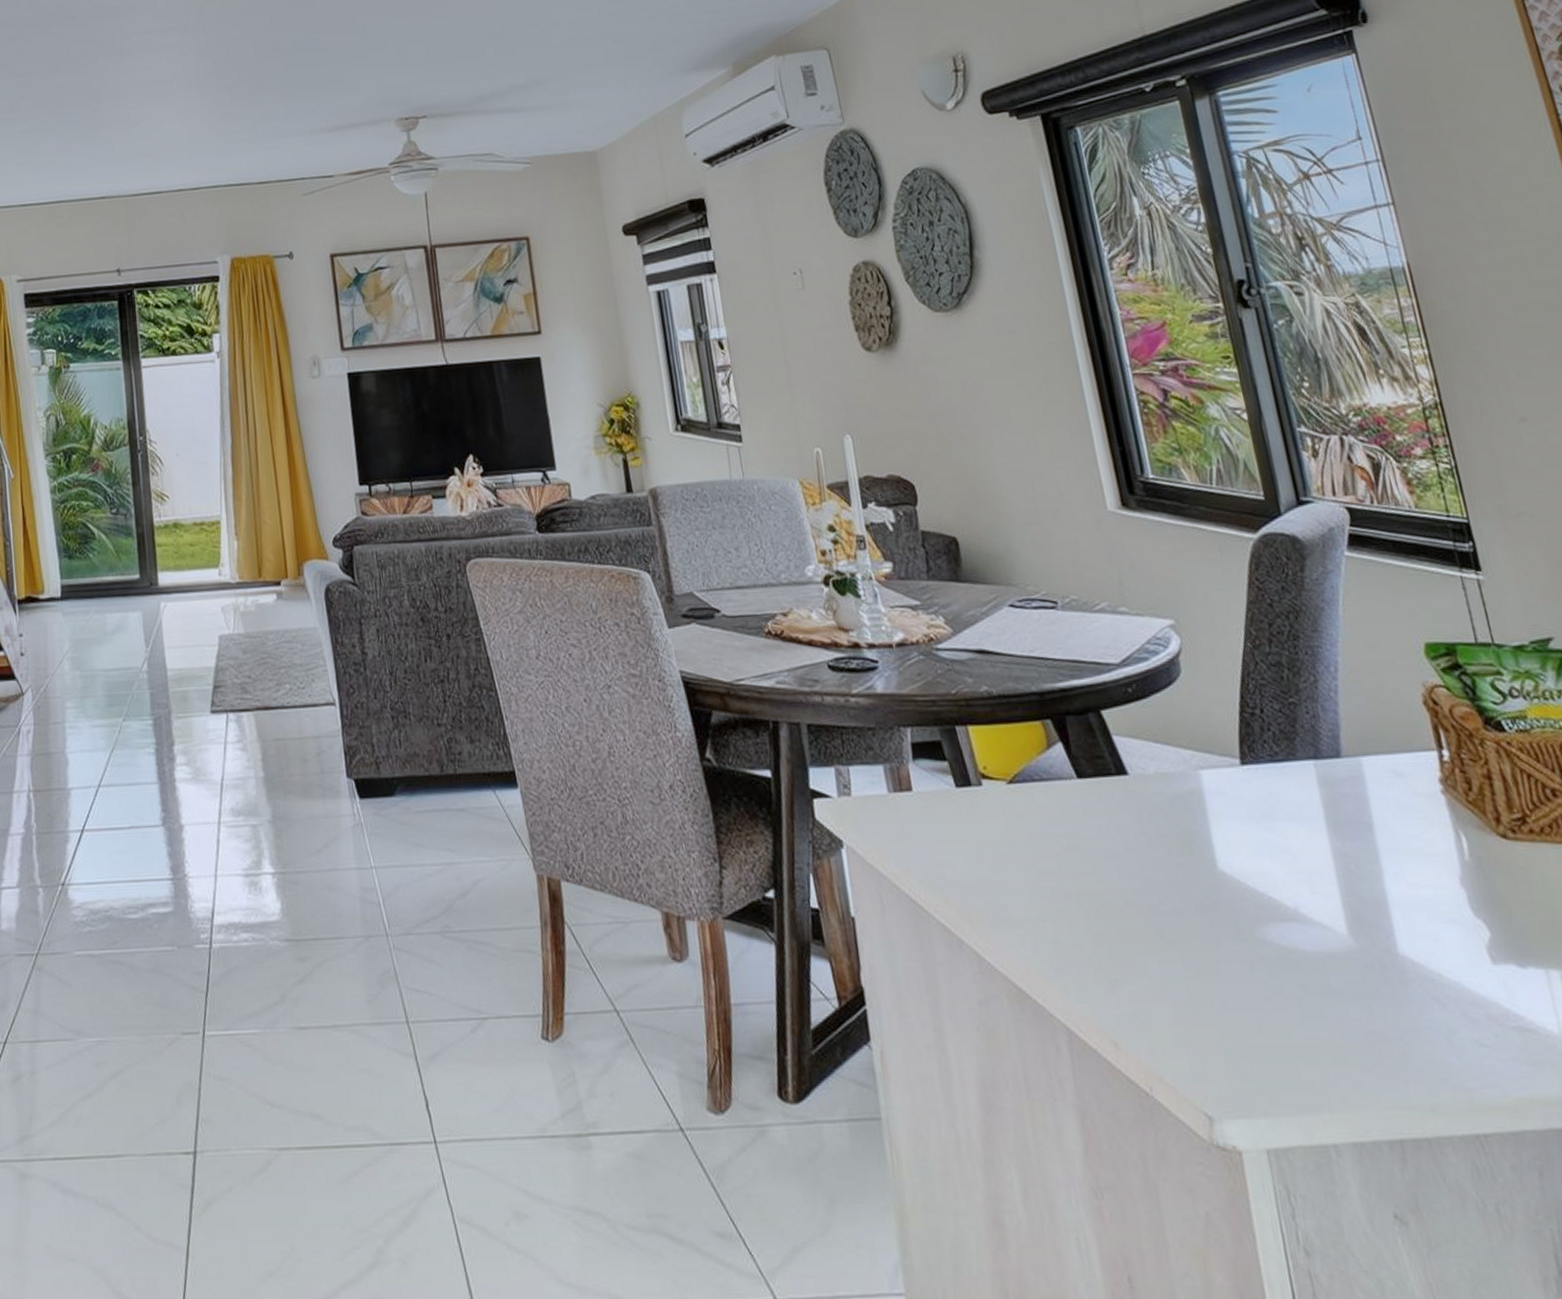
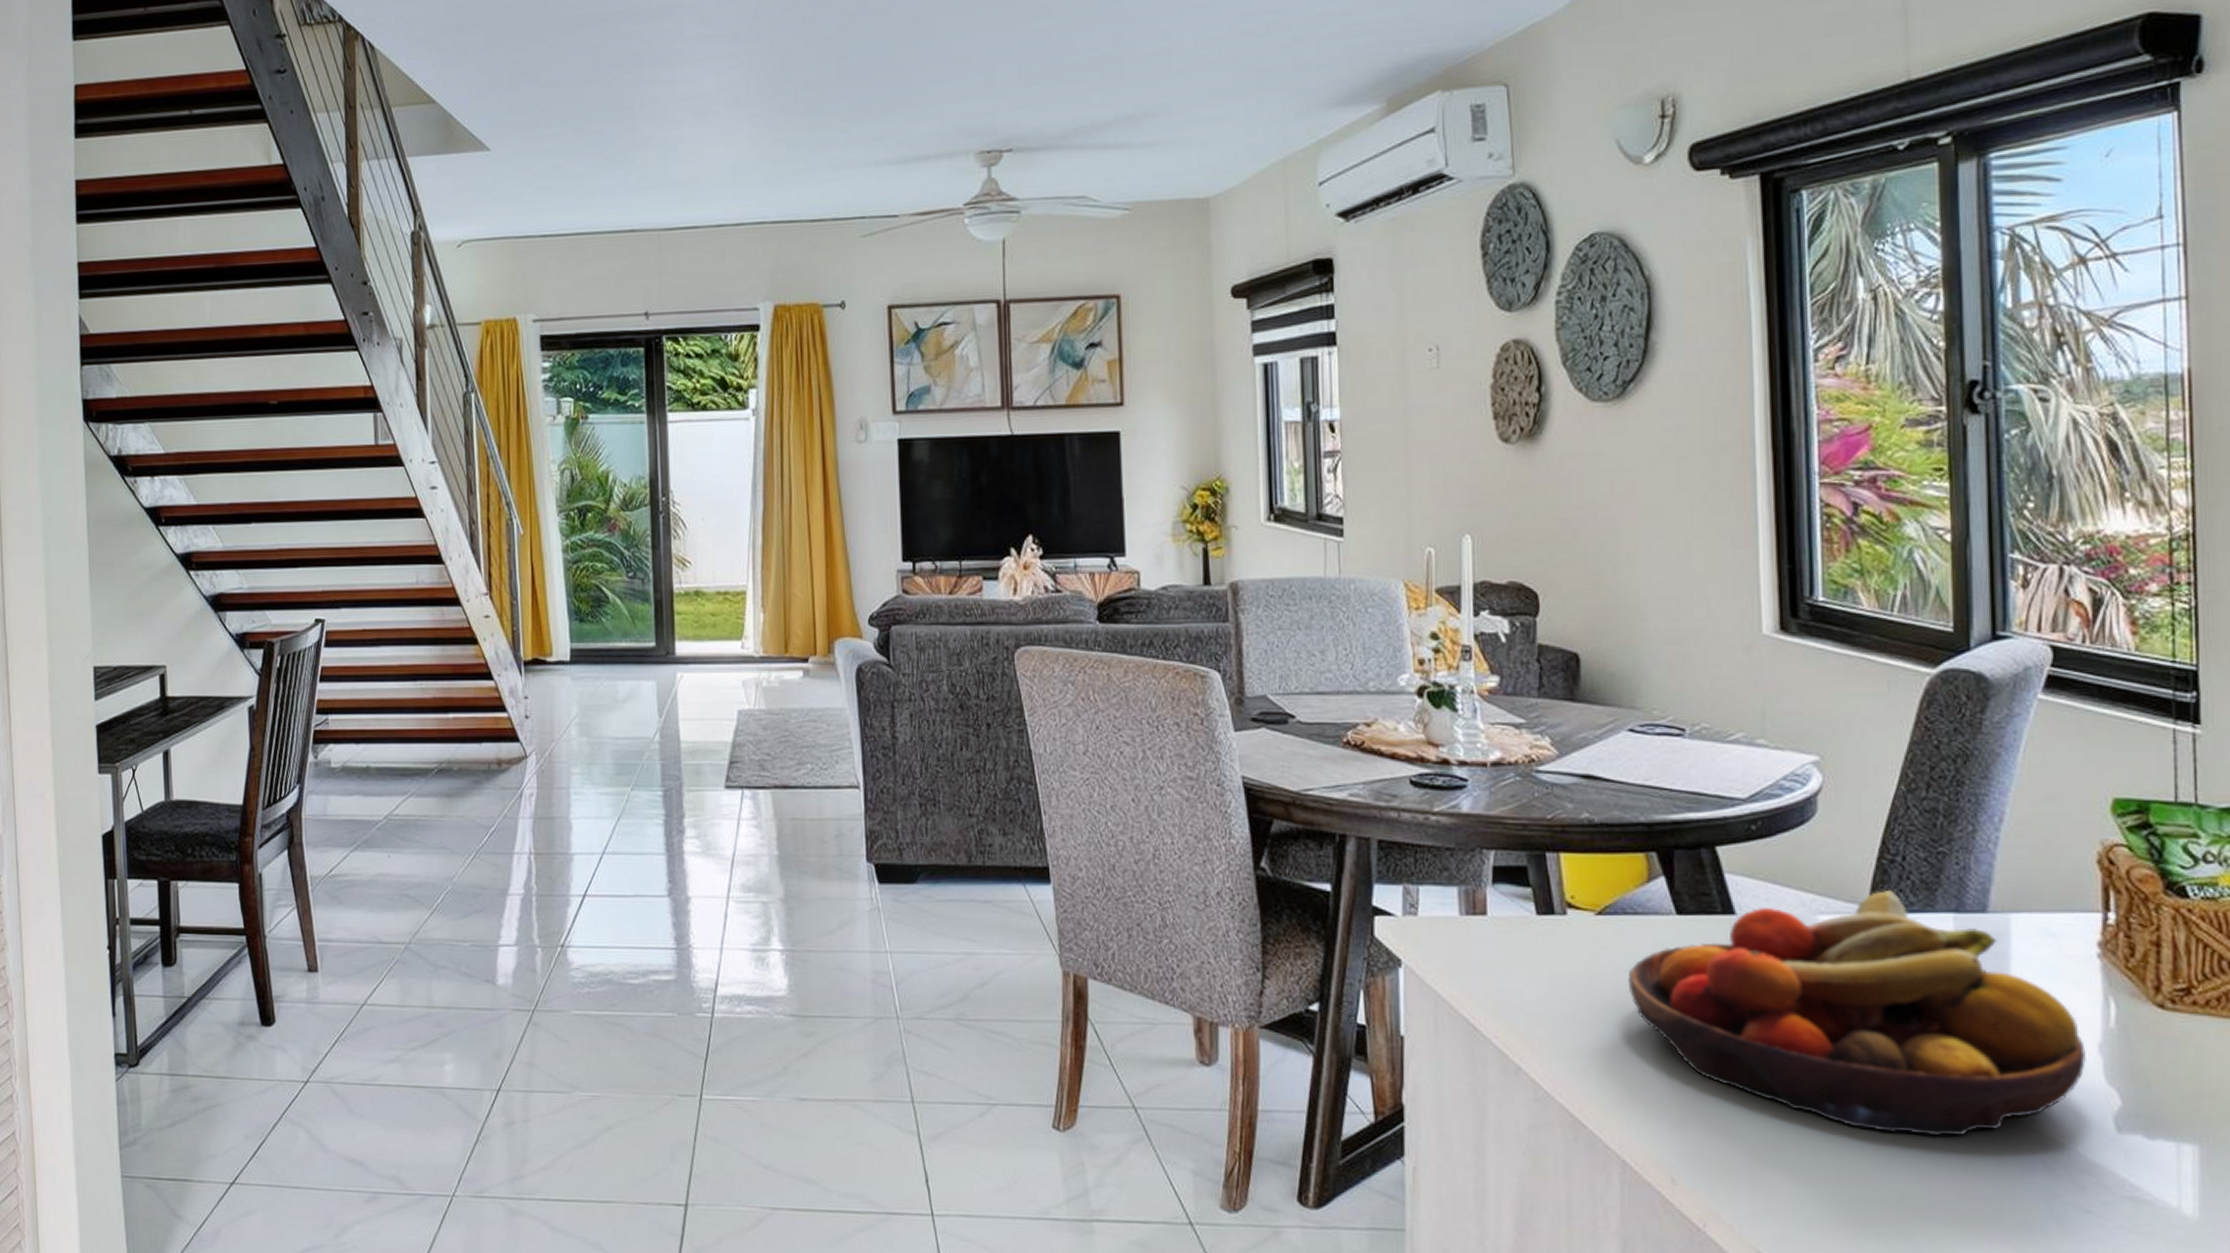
fruit bowl: none [1044,741,1453,981] -> present [1627,889,2086,1136]

